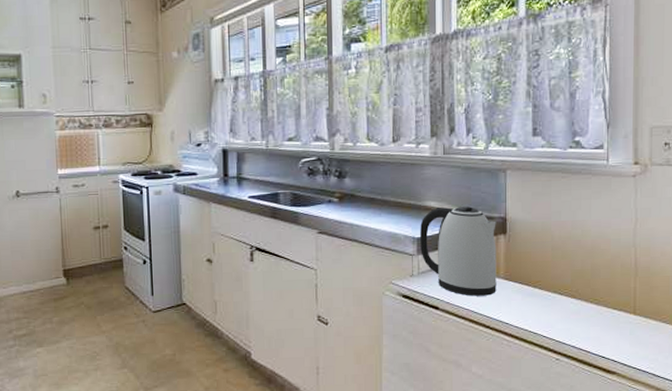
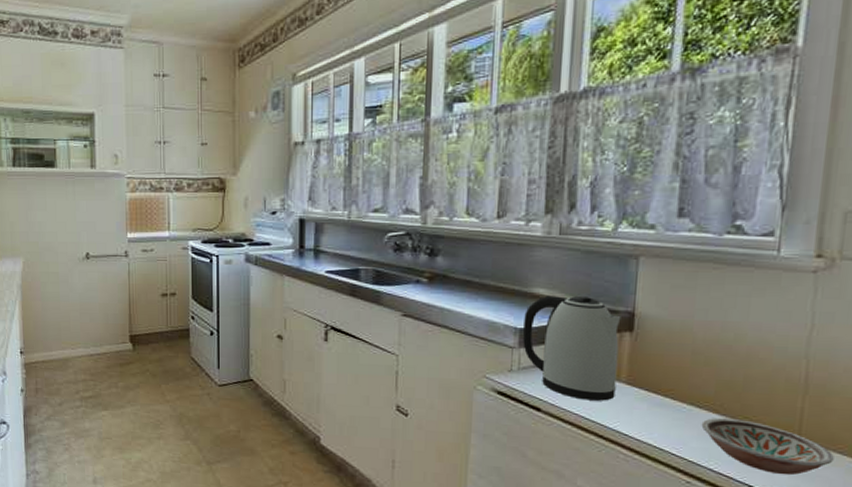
bowl: none [563,301,660,345] -> present [701,418,834,475]

